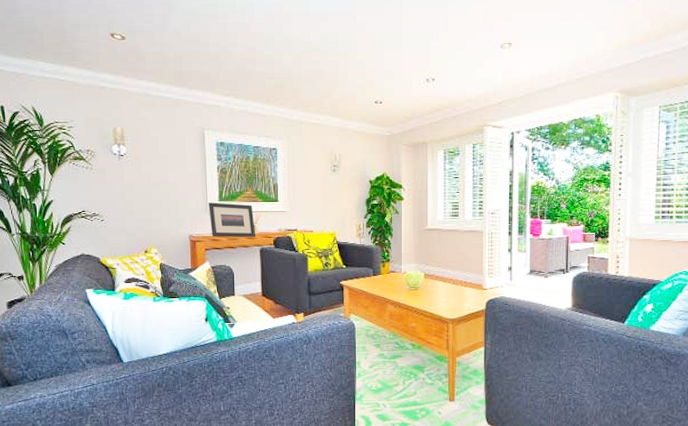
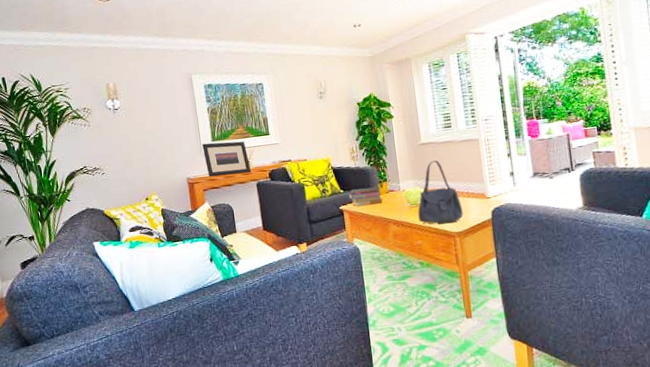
books: none [350,266,383,284] -> present [348,187,383,207]
handbag: none [416,247,459,309] -> present [418,160,463,224]

